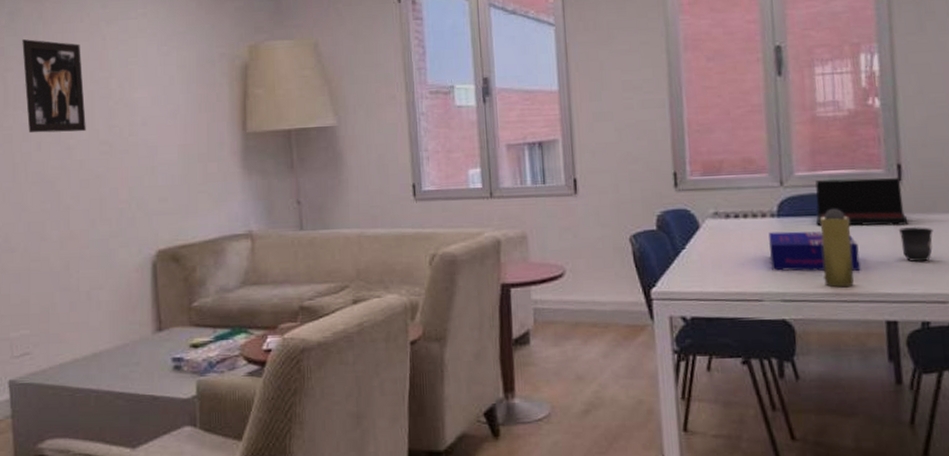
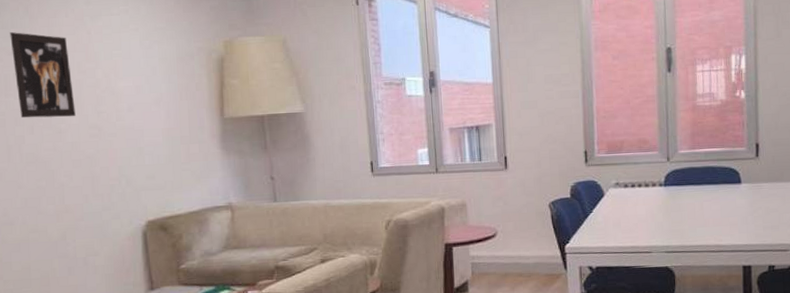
board game: present [768,231,861,272] -> none [657,197,726,229]
laptop: present [815,177,908,227] -> none [694,154,762,193]
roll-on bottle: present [820,209,854,288] -> none [696,179,720,241]
mug: present [898,226,933,262] -> none [754,192,780,220]

